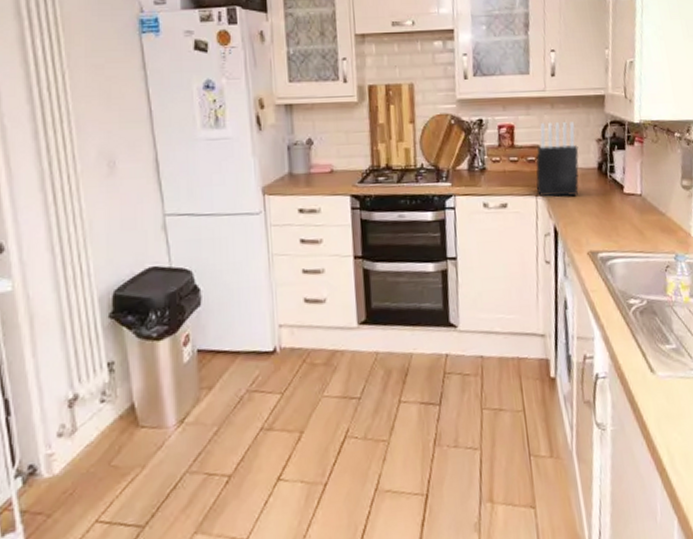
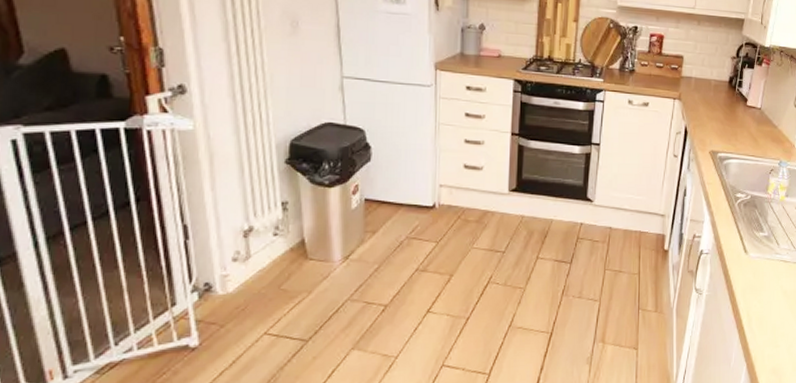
knife block: present [536,122,579,197] -> none [675,36,716,103]

